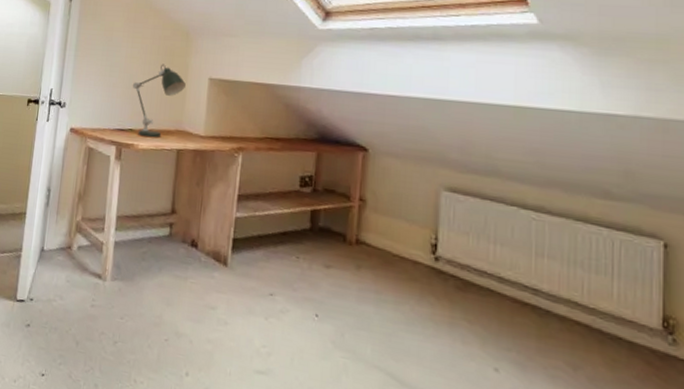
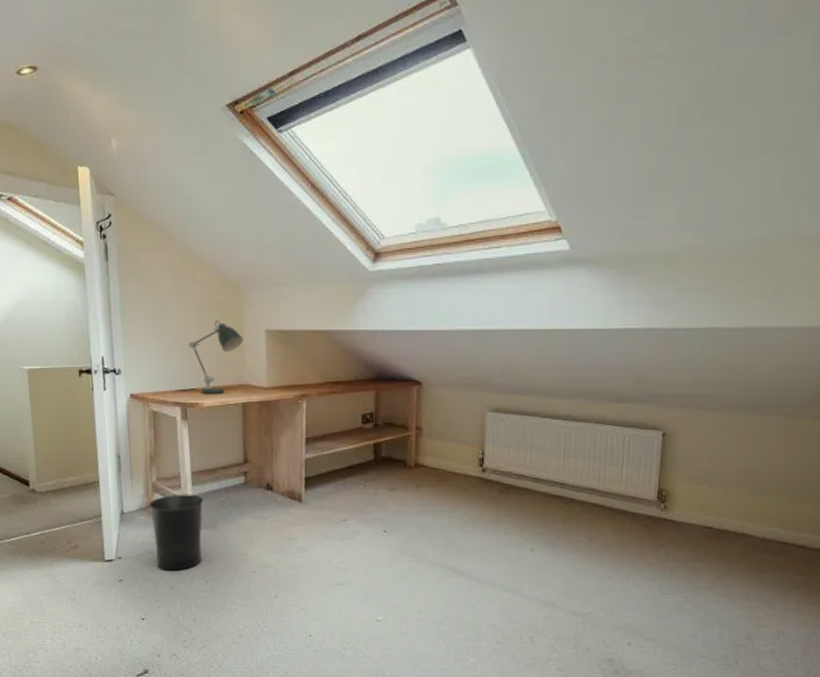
waste bin: none [67,237,125,325] -> present [149,494,204,571]

